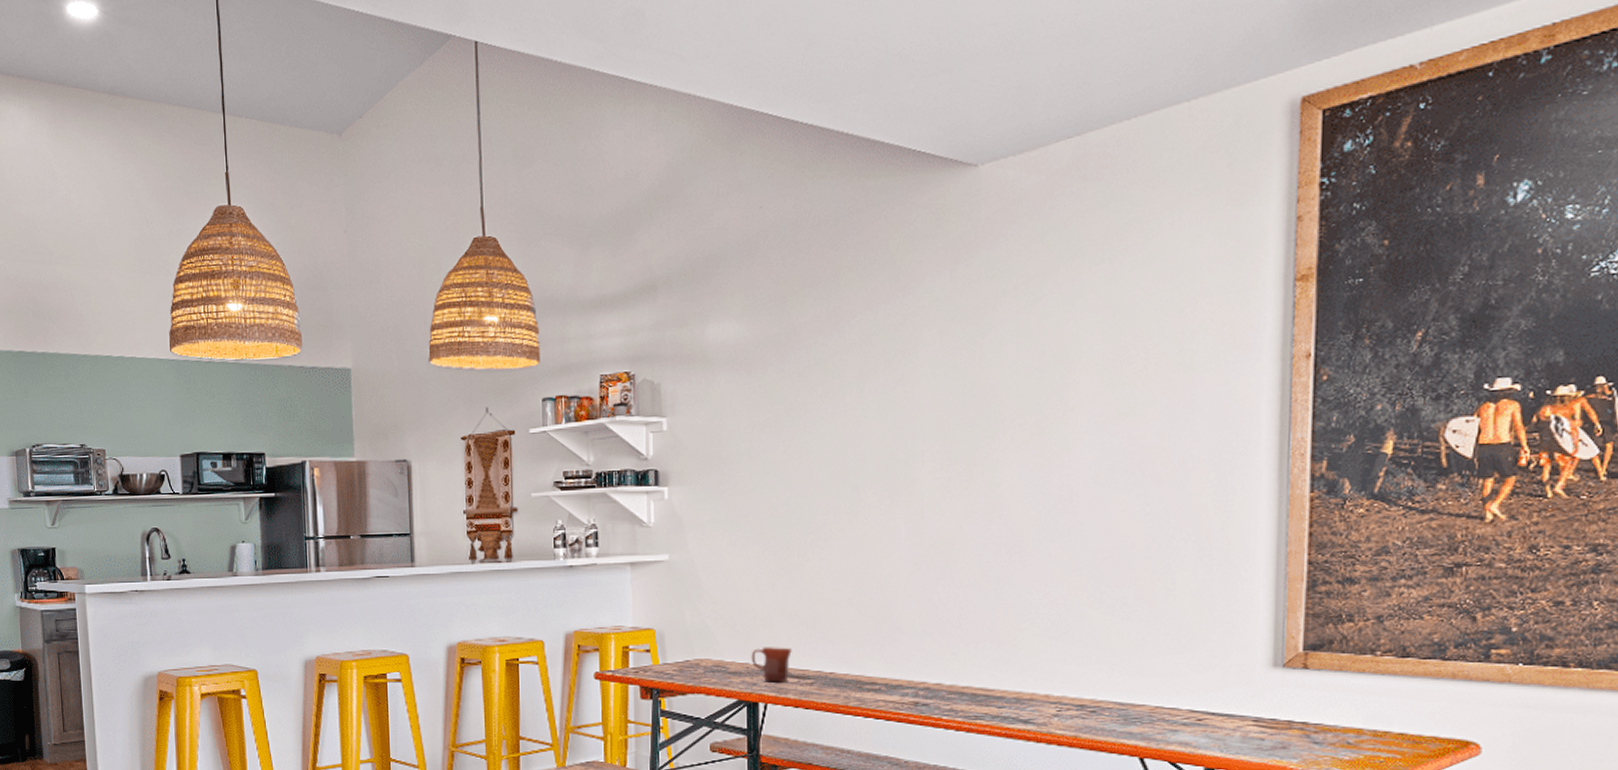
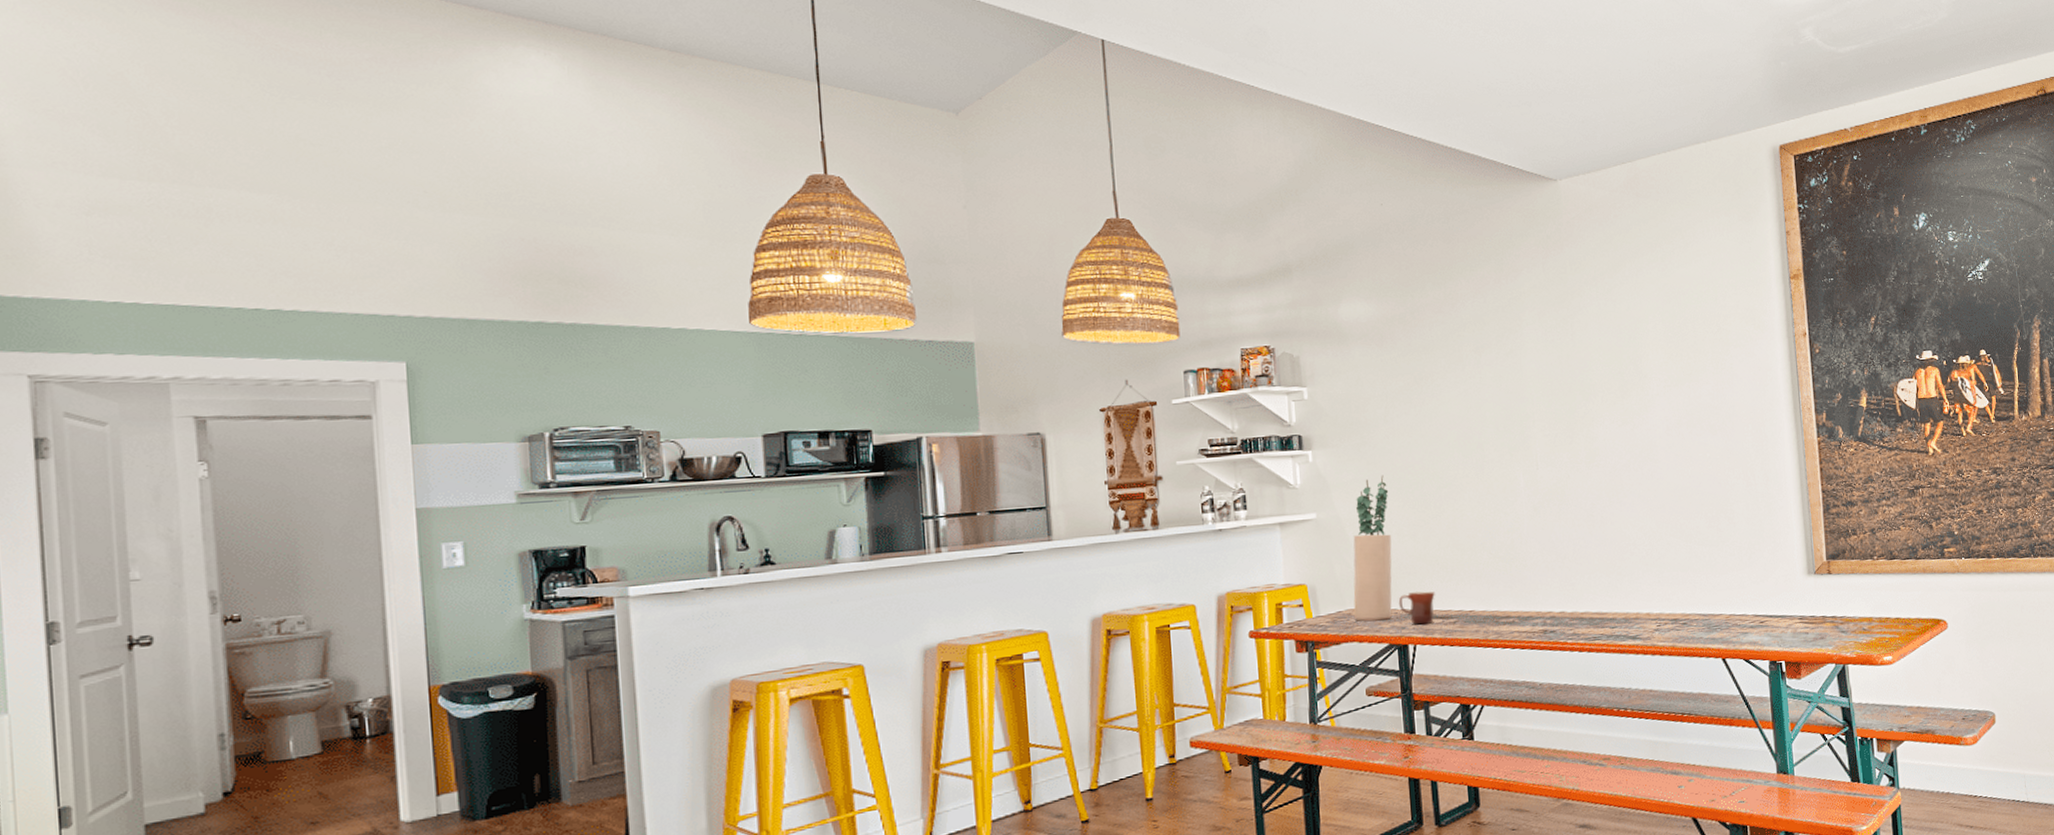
vase: none [703,516,749,674] -> present [1353,475,1392,622]

